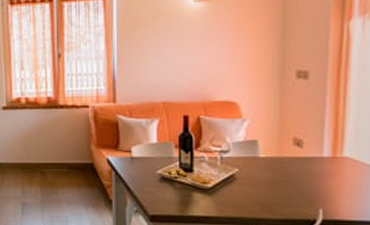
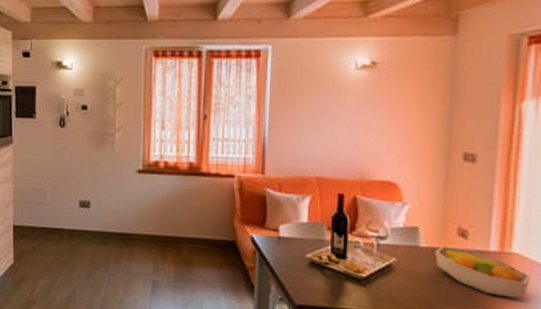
fruit bowl: none [273,154,362,197] -> present [435,245,532,299]

